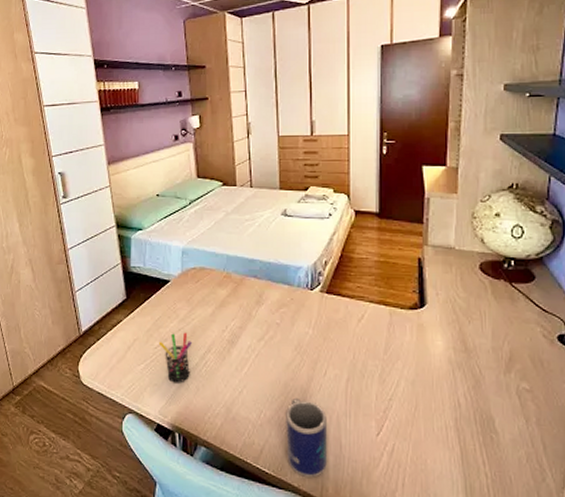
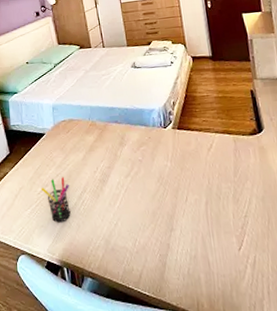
mug: present [286,397,327,478] -> none [157,224,200,295]

